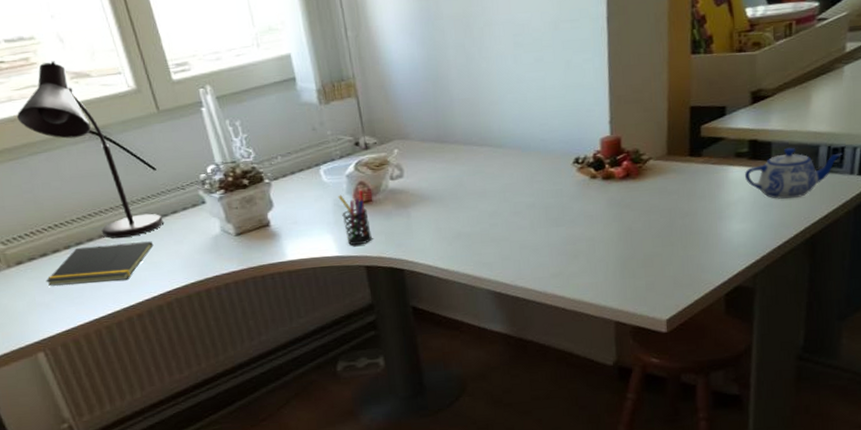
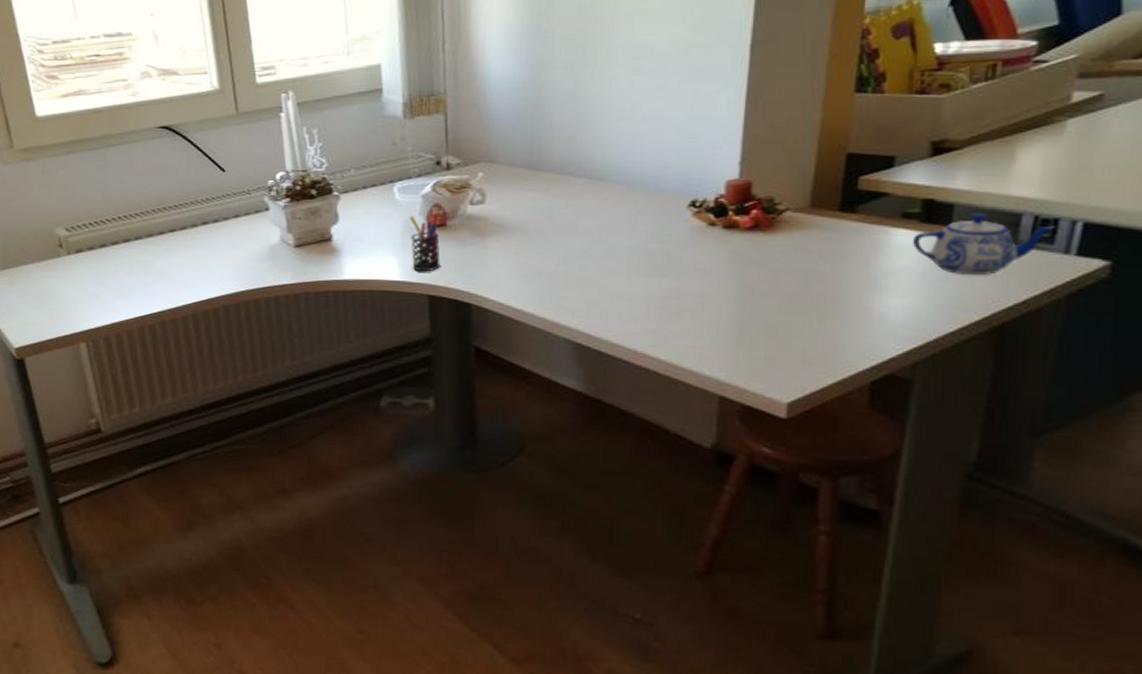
desk lamp: present [17,61,163,239] -> none [102,57,224,238]
notepad: present [45,241,154,286] -> none [100,242,210,280]

